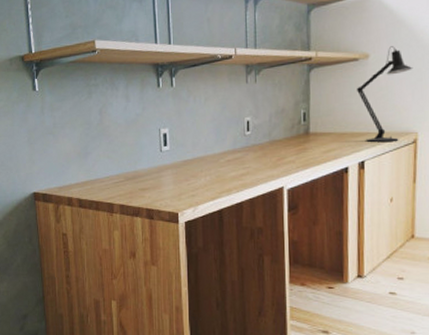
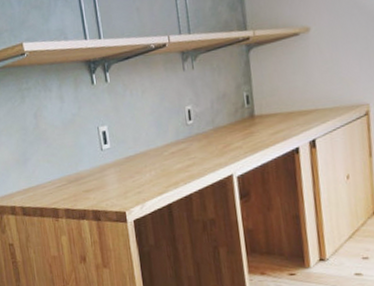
desk lamp: present [357,46,413,142] -> none [300,16,358,119]

